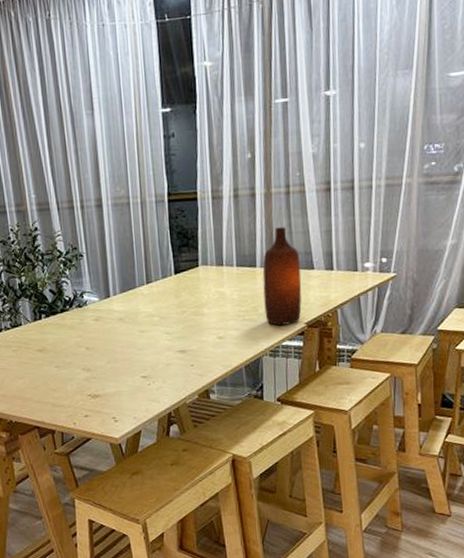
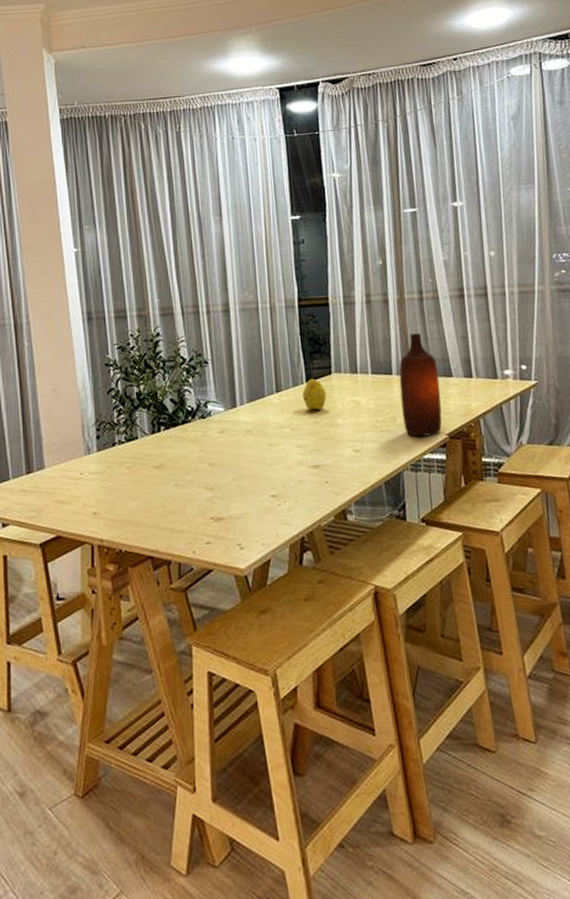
fruit: none [171,270,193,301] -> present [302,378,327,411]

